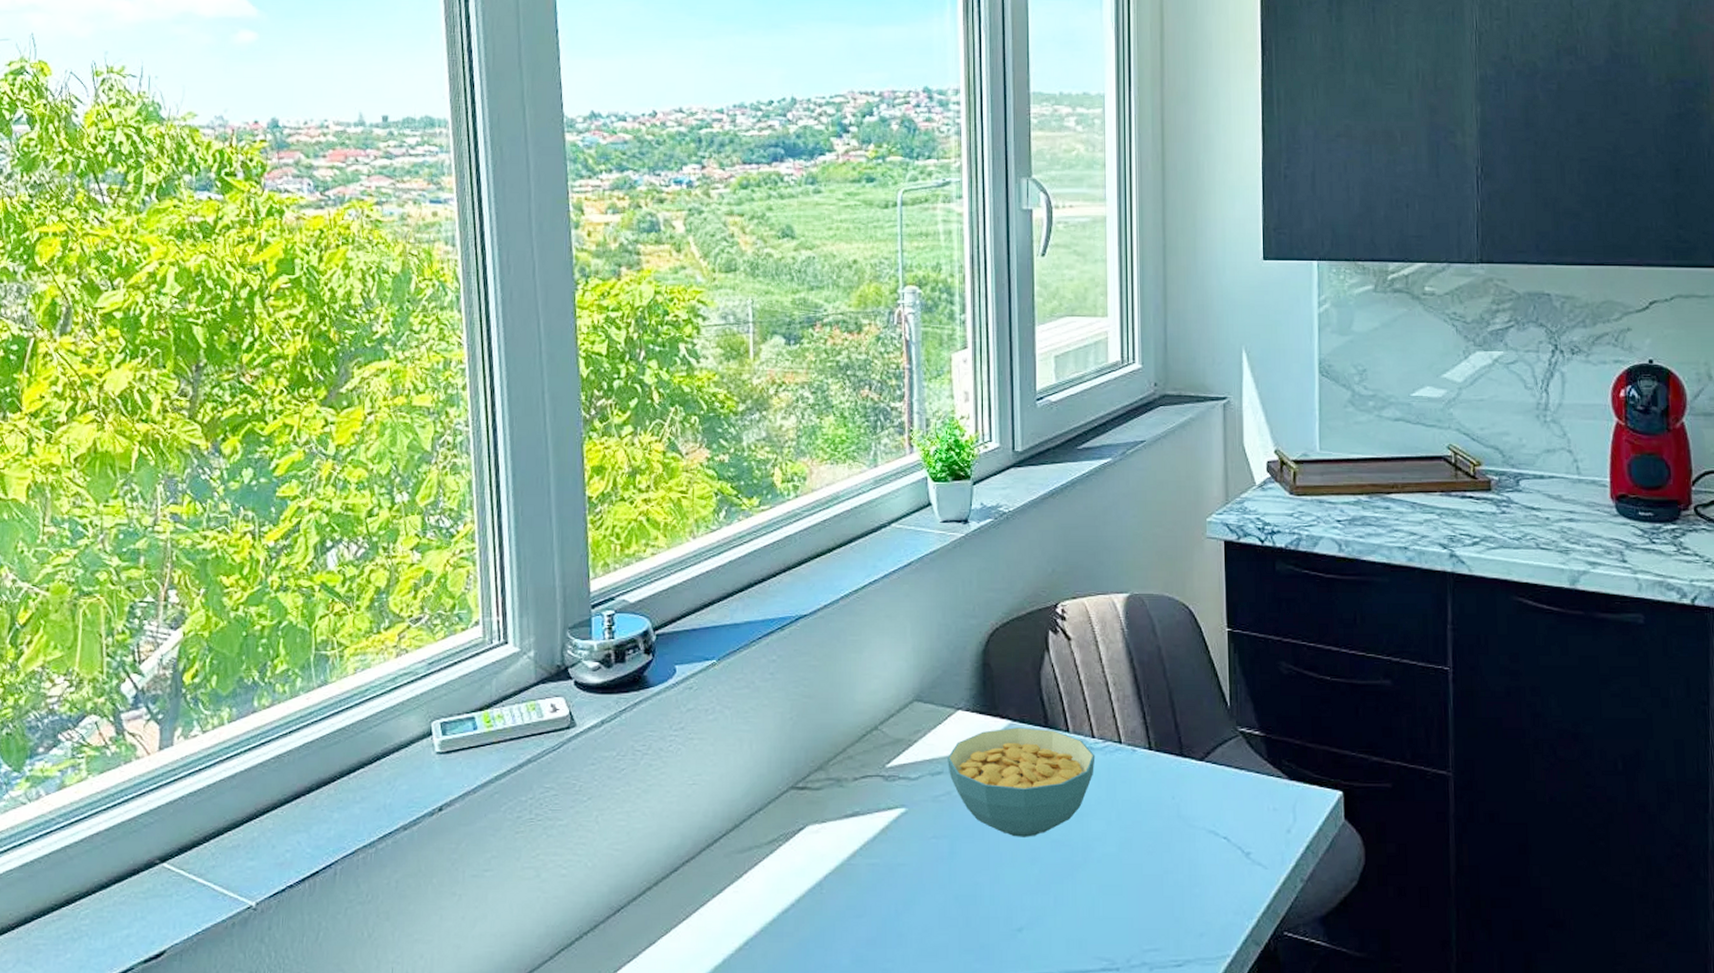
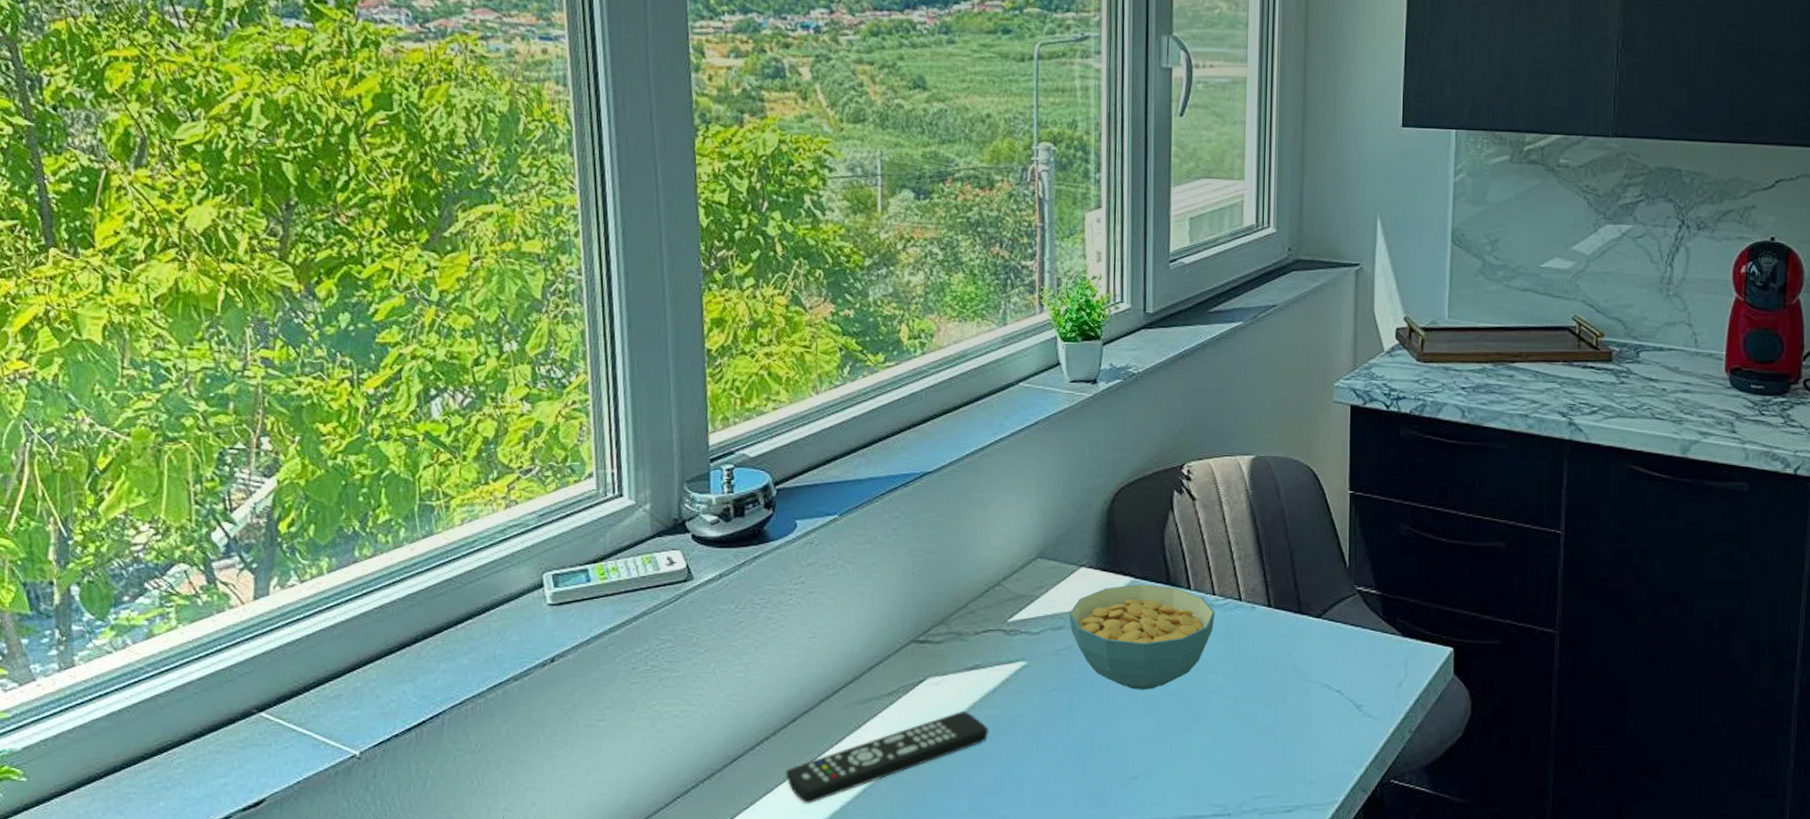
remote control: none [668,860,869,957] -> present [785,712,988,804]

